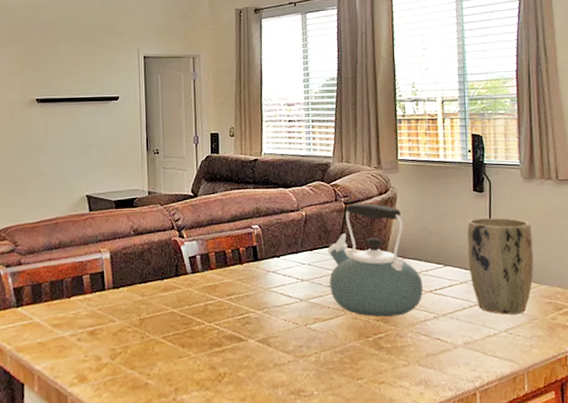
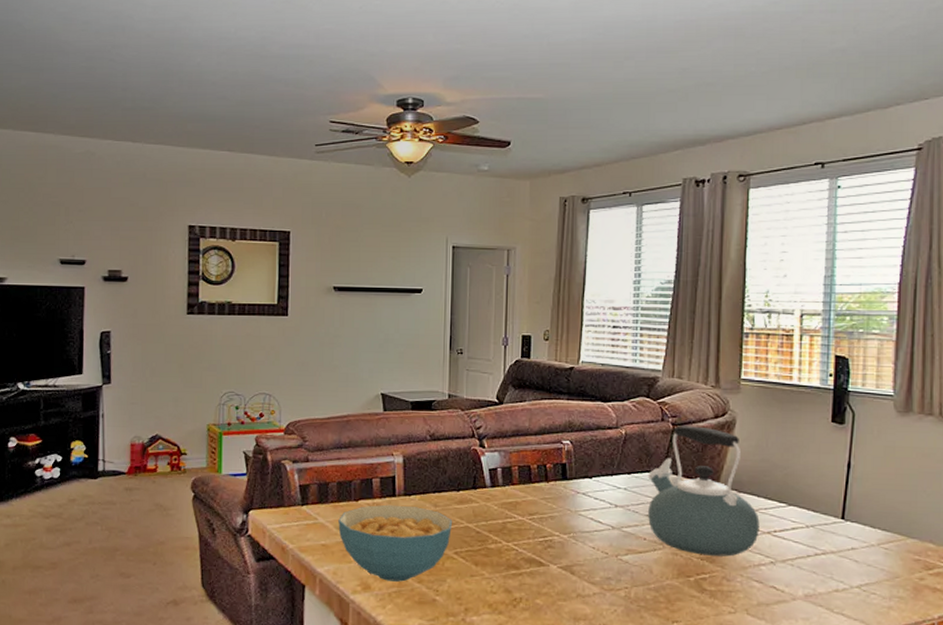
cereal bowl: none [53,298,159,371] -> present [338,504,453,582]
plant pot: present [467,217,534,315] -> none [818,453,902,569]

